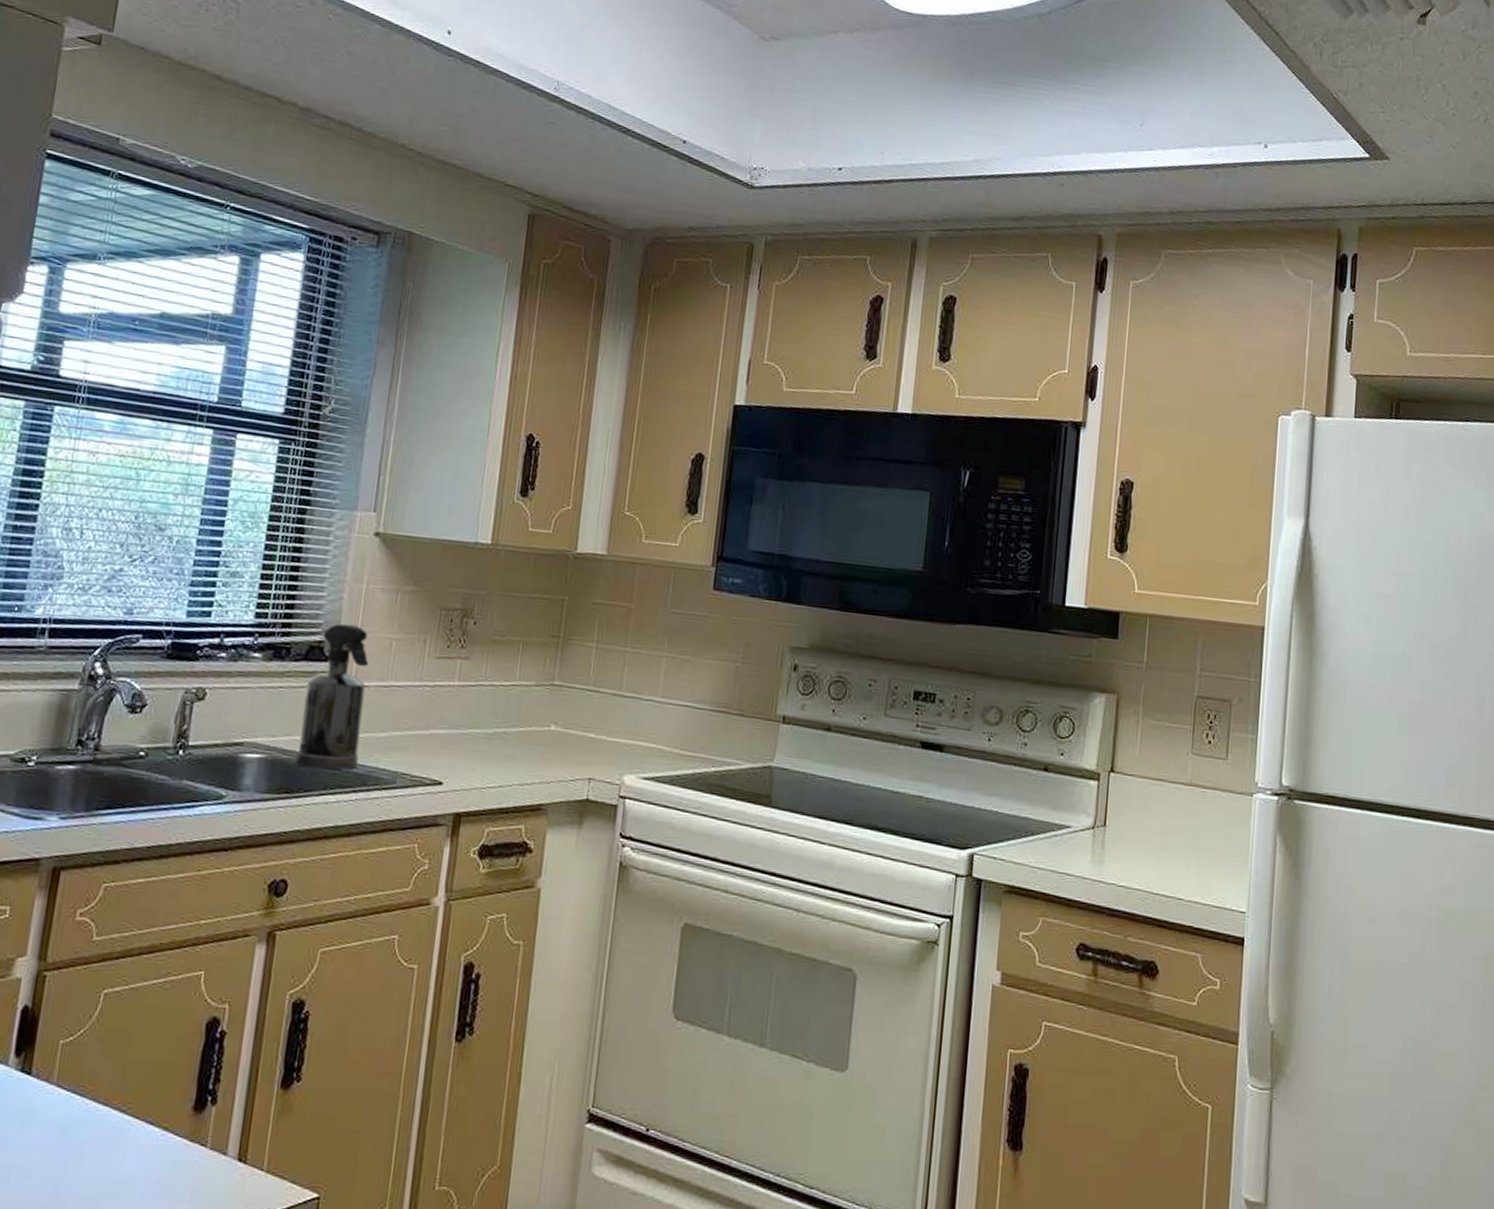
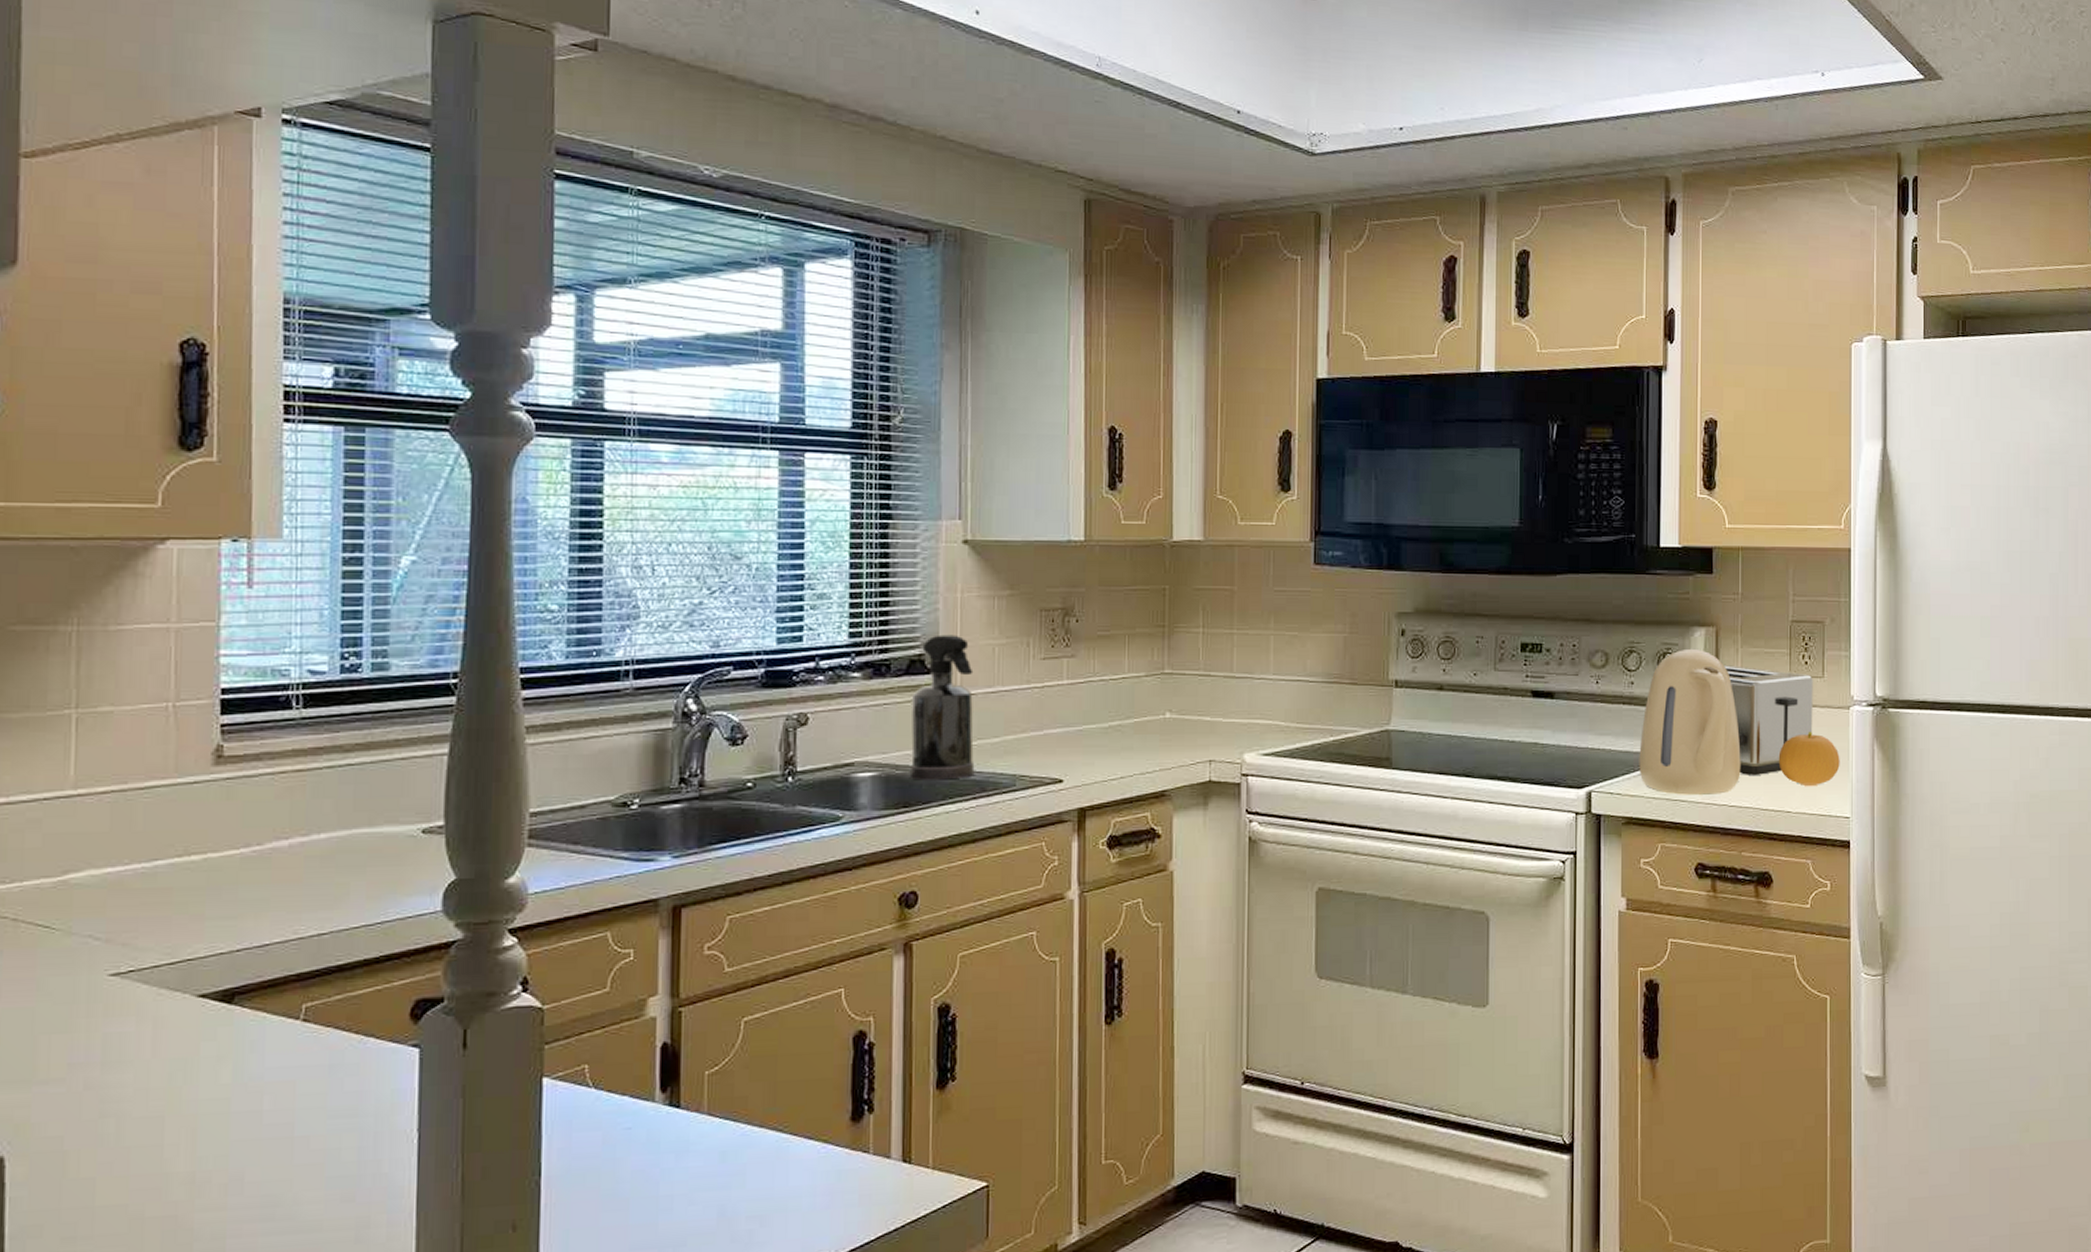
kettle: none [1025,714,1134,872] -> present [1639,648,1741,795]
toaster: none [1121,734,1216,856] -> present [1723,664,1813,775]
fruit: none [1173,815,1239,874] -> present [1778,732,1840,786]

